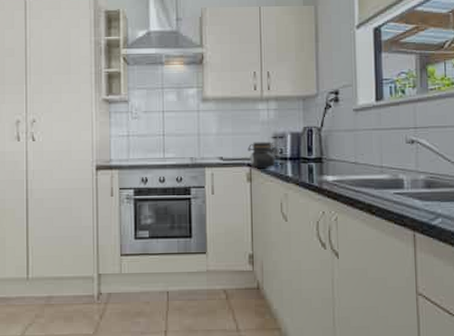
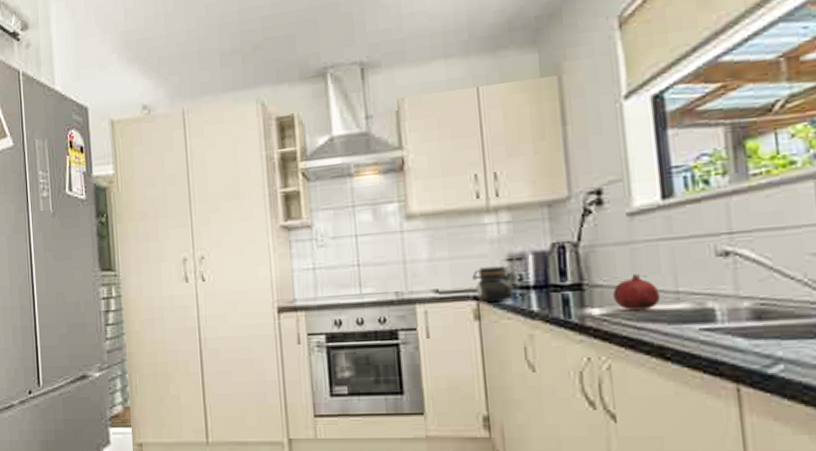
fruit: none [342,153,371,179] -> present [613,274,661,311]

